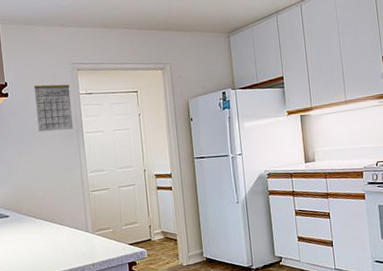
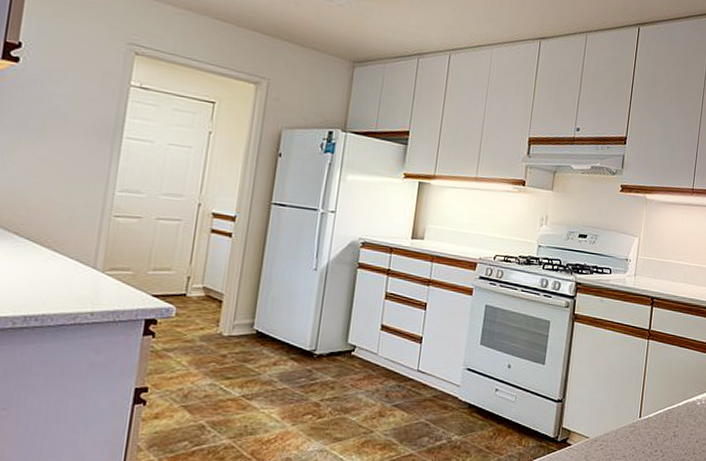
calendar: present [34,77,73,132] -> none [55,54,118,129]

